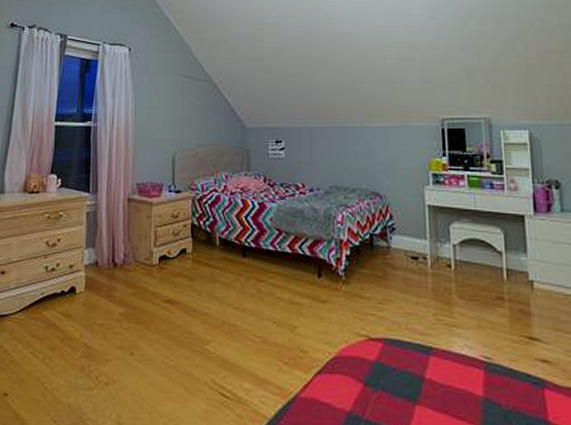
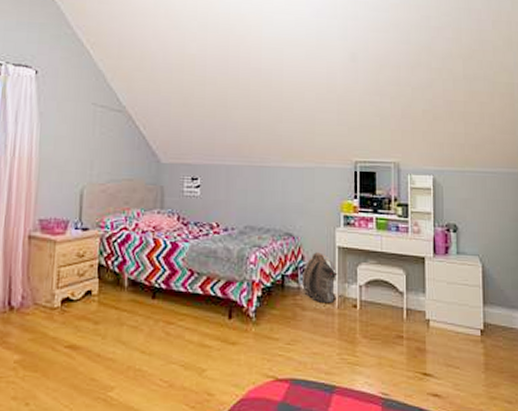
backpack: none [392,211,429,262] -> present [302,252,338,303]

